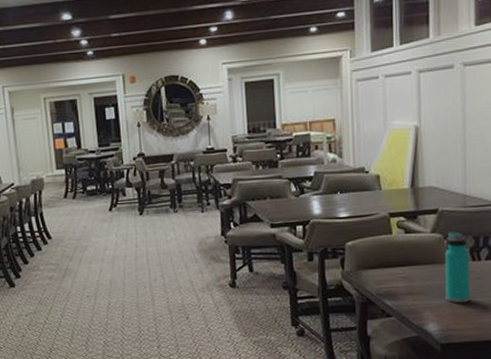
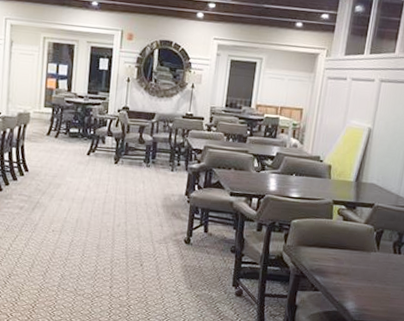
water bottle: present [445,231,470,303] -> none [366,225,393,289]

